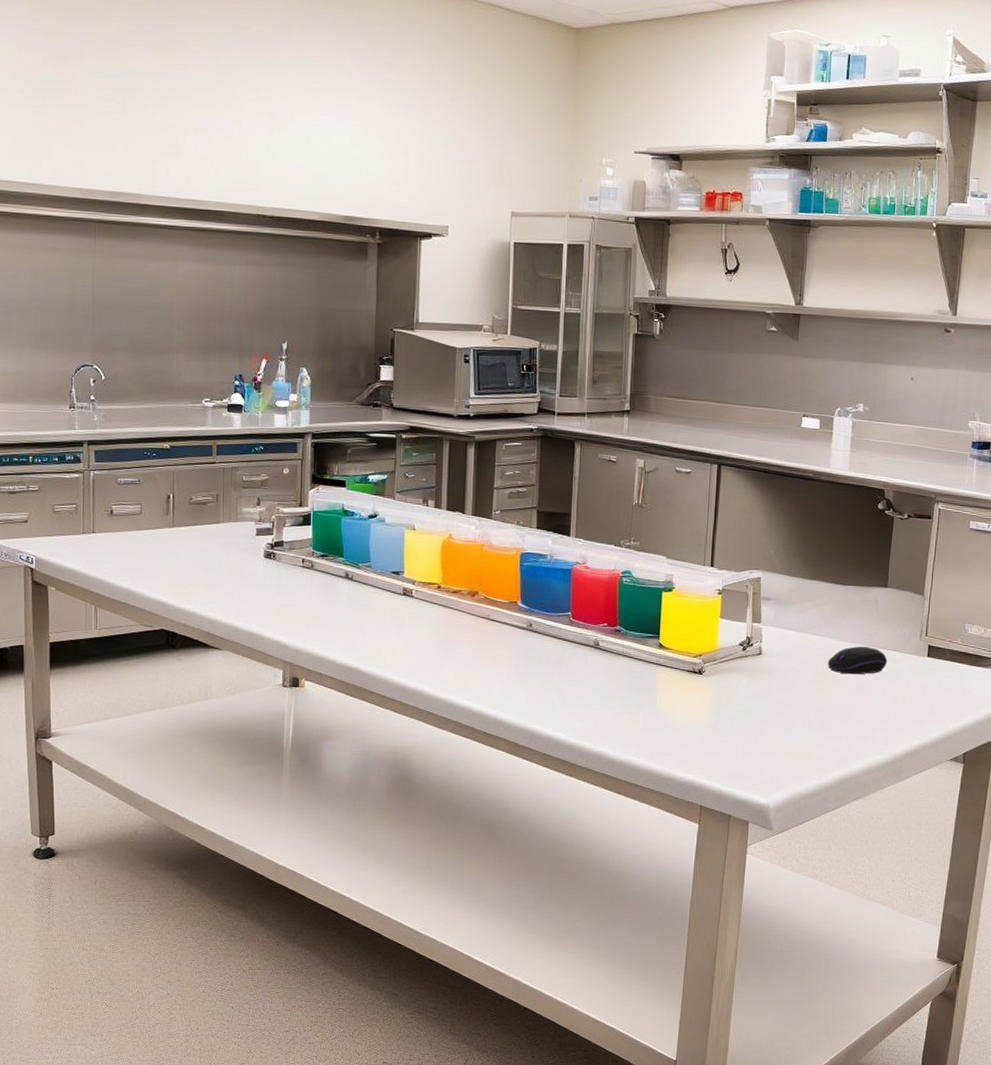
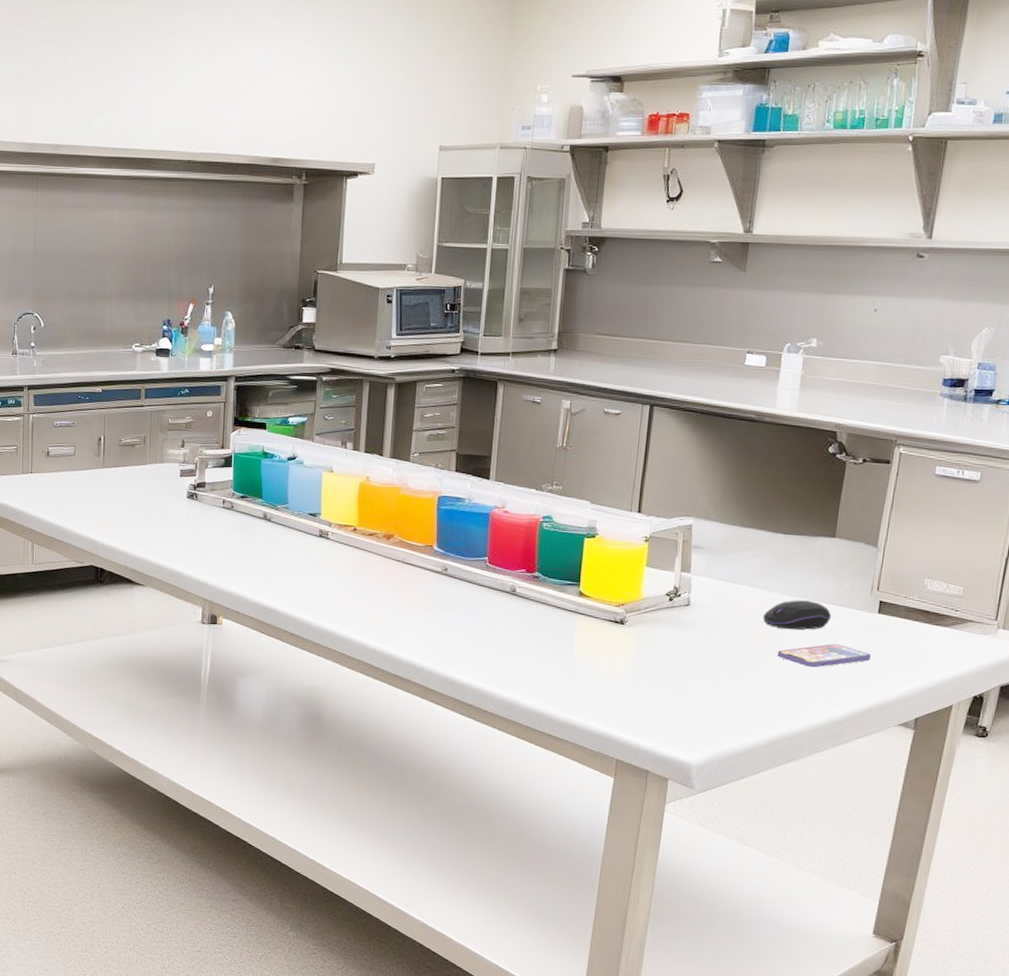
smartphone: none [841,686,924,710] -> present [777,644,872,668]

